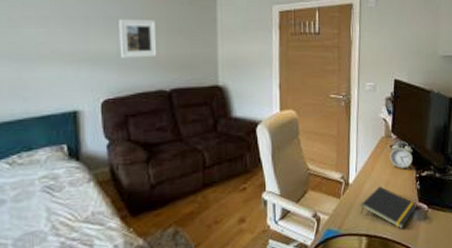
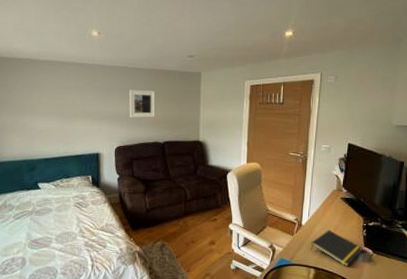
alarm clock: present [390,141,413,169] -> none [340,195,361,219]

